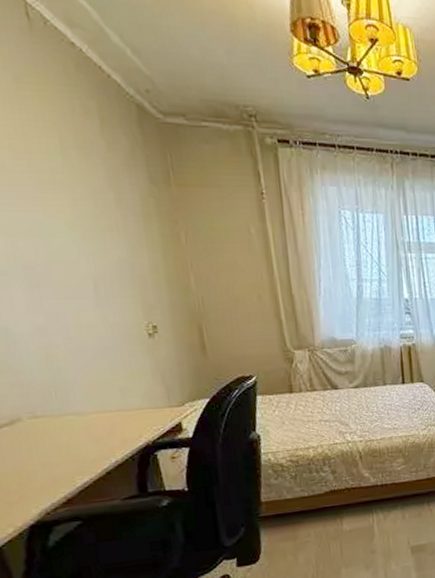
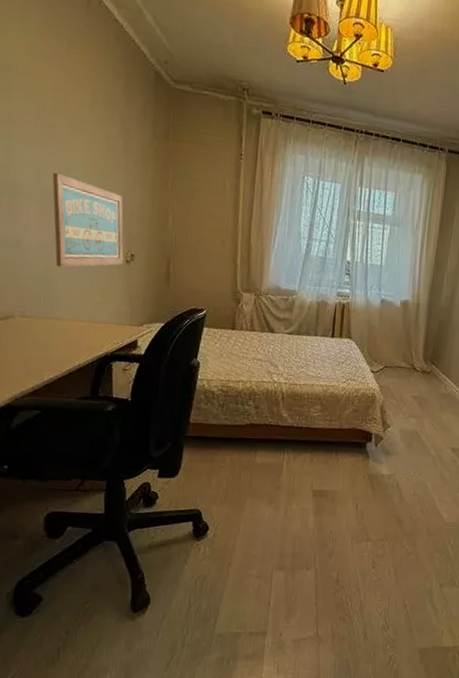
wall art: none [31,241,145,353] -> present [52,172,124,268]

